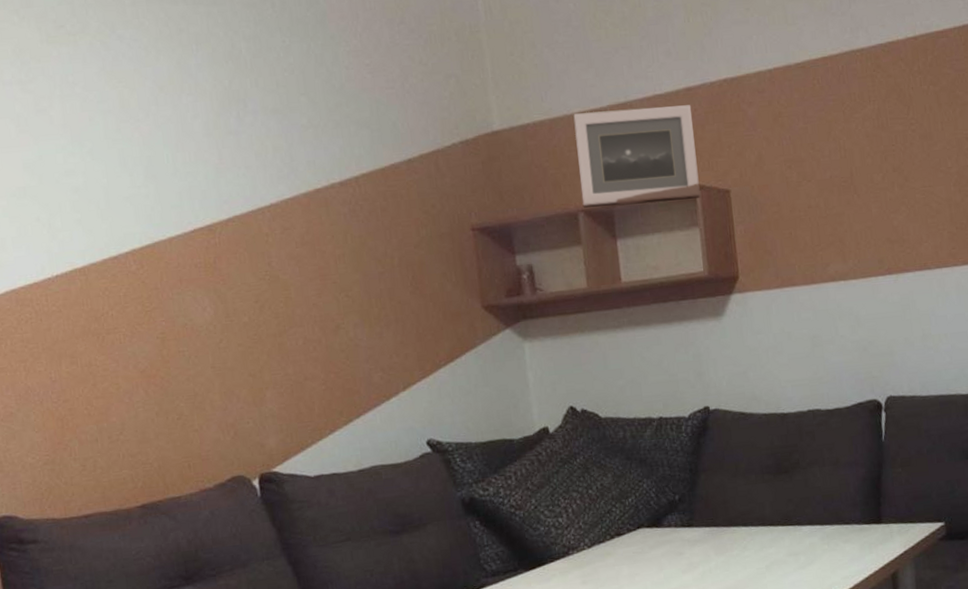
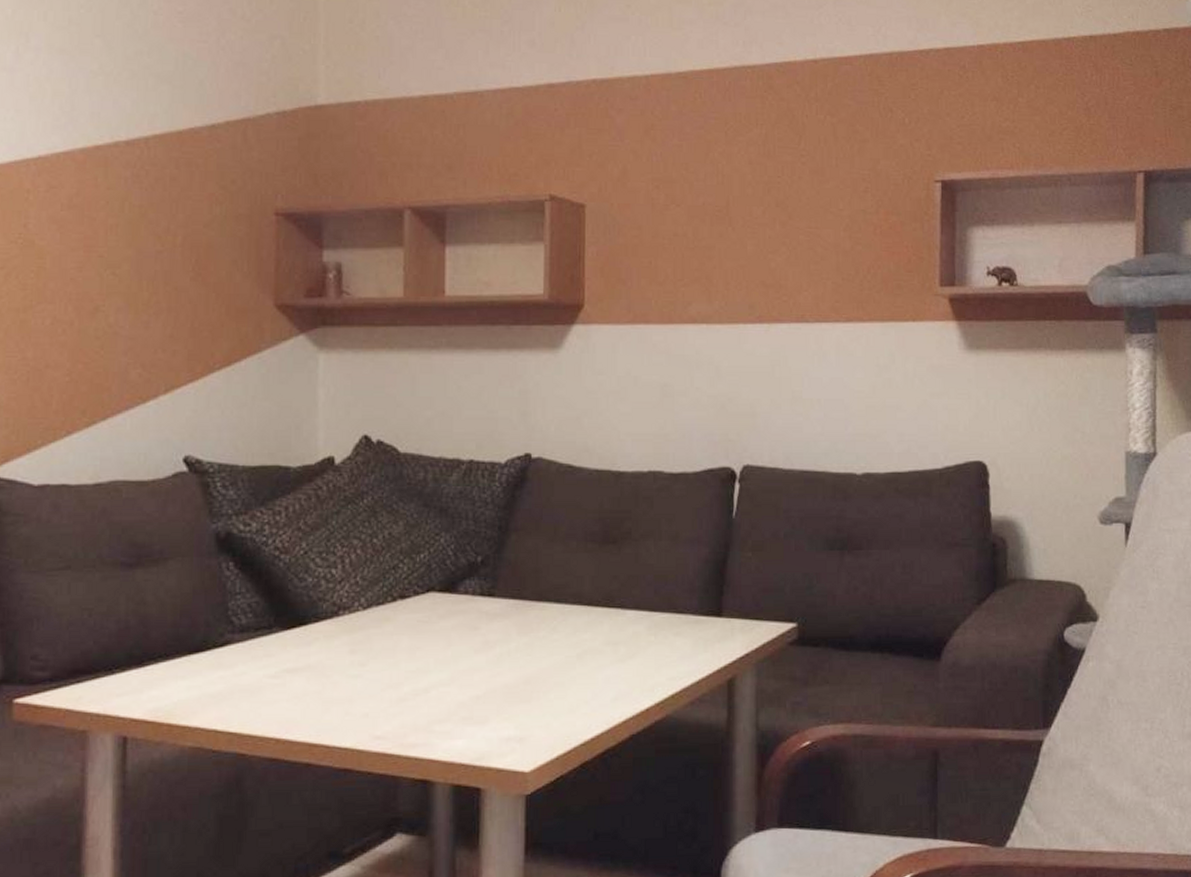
picture frame: present [573,105,701,208] -> none [410,97,552,209]

